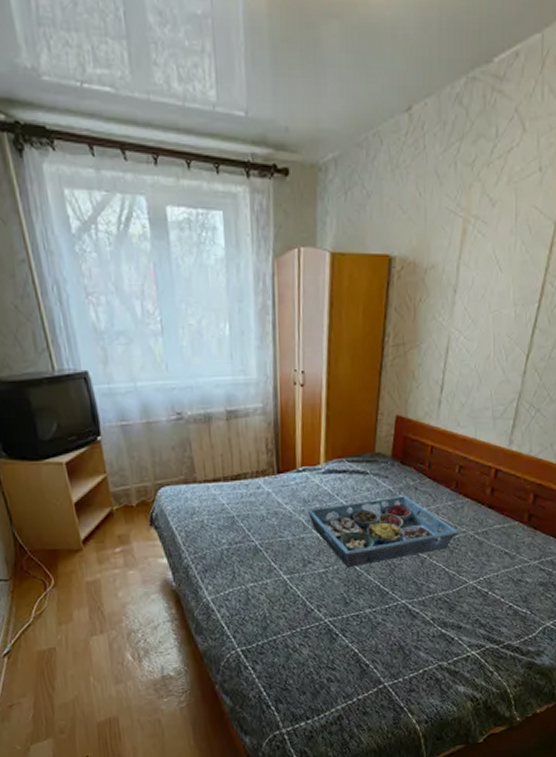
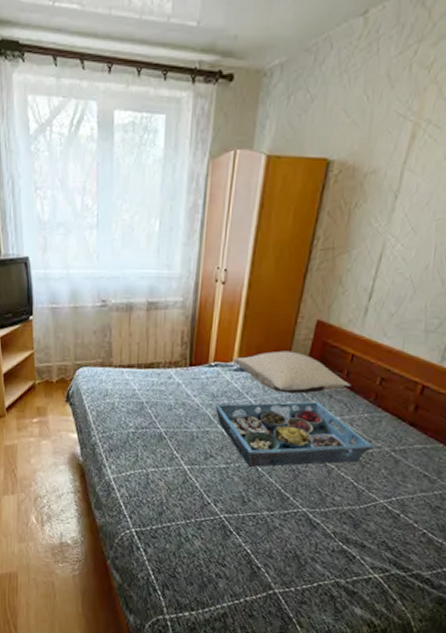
pillow: none [320,448,434,491] -> present [232,350,352,394]

